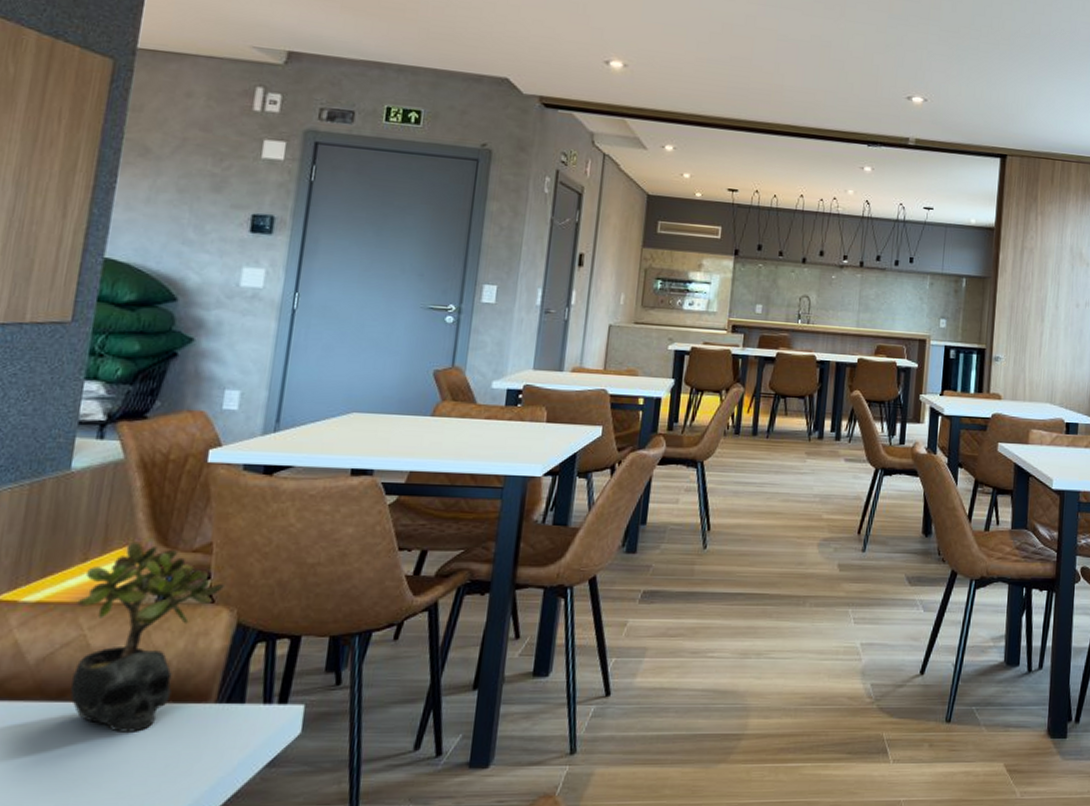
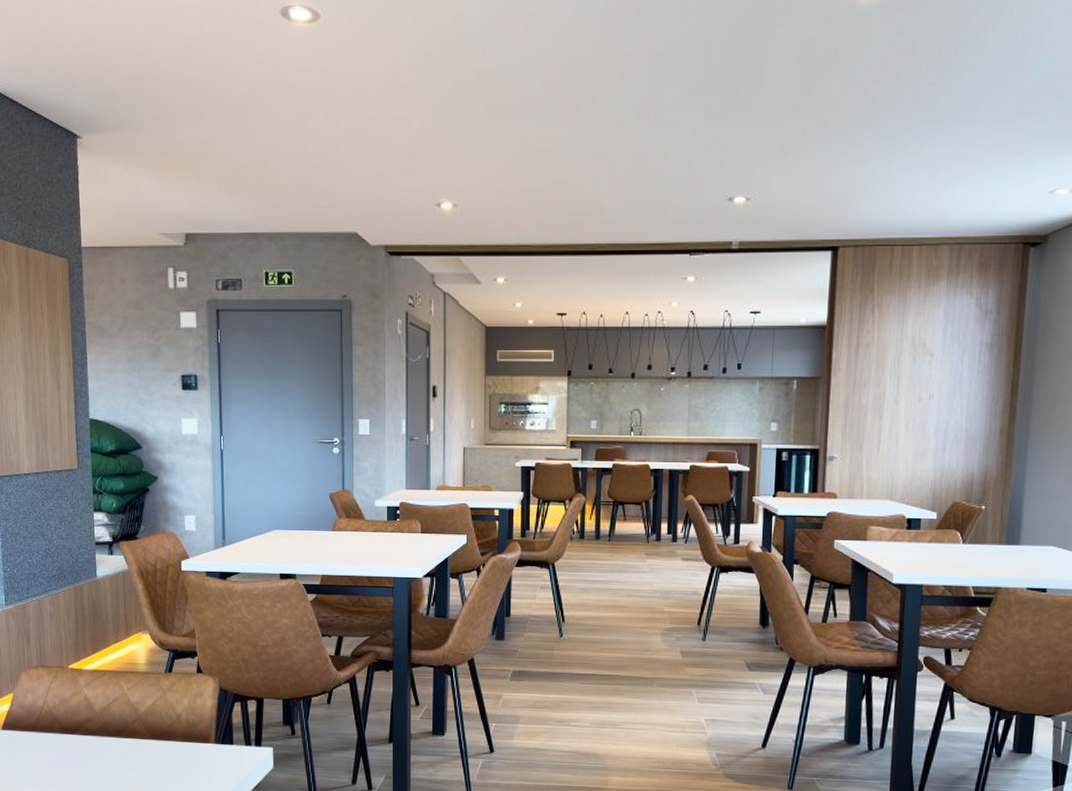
succulent plant: present [70,541,224,732] -> none [117,628,207,761]

